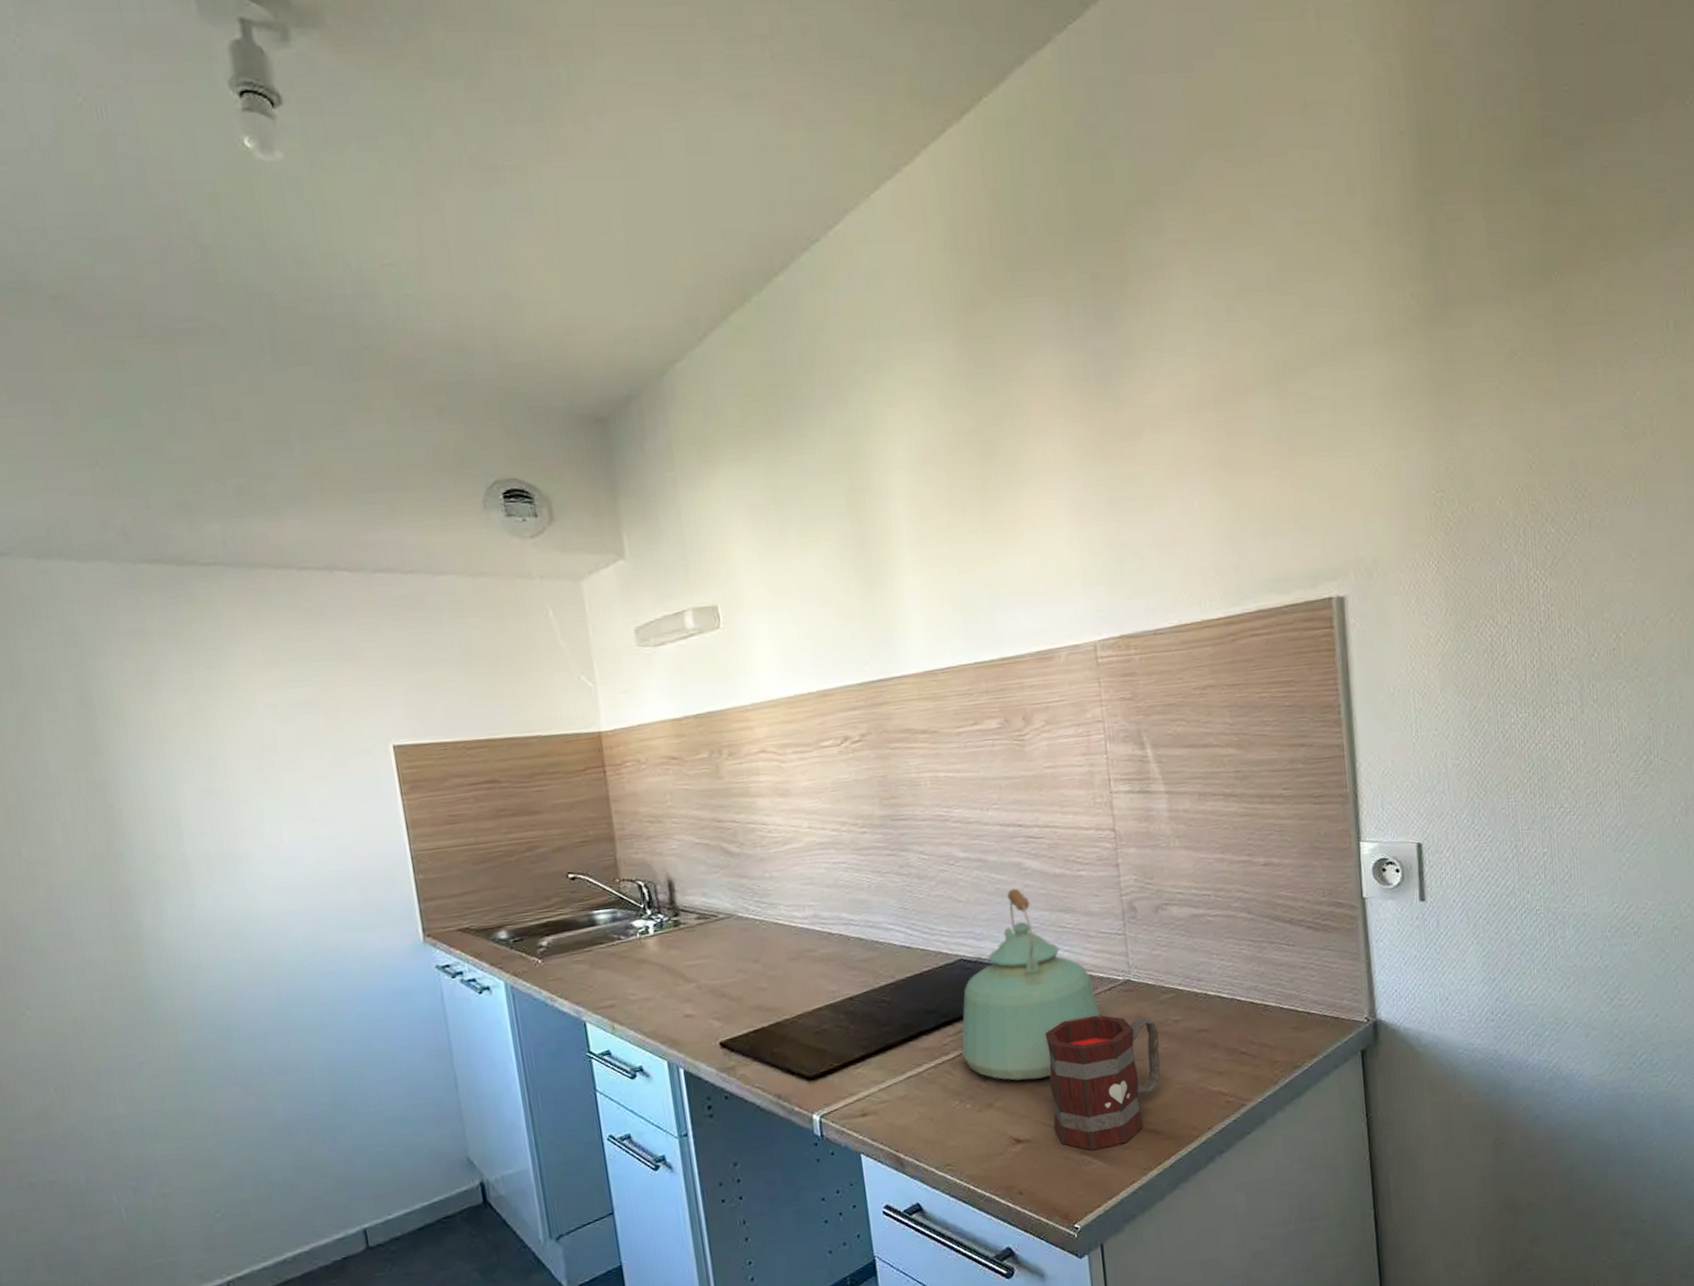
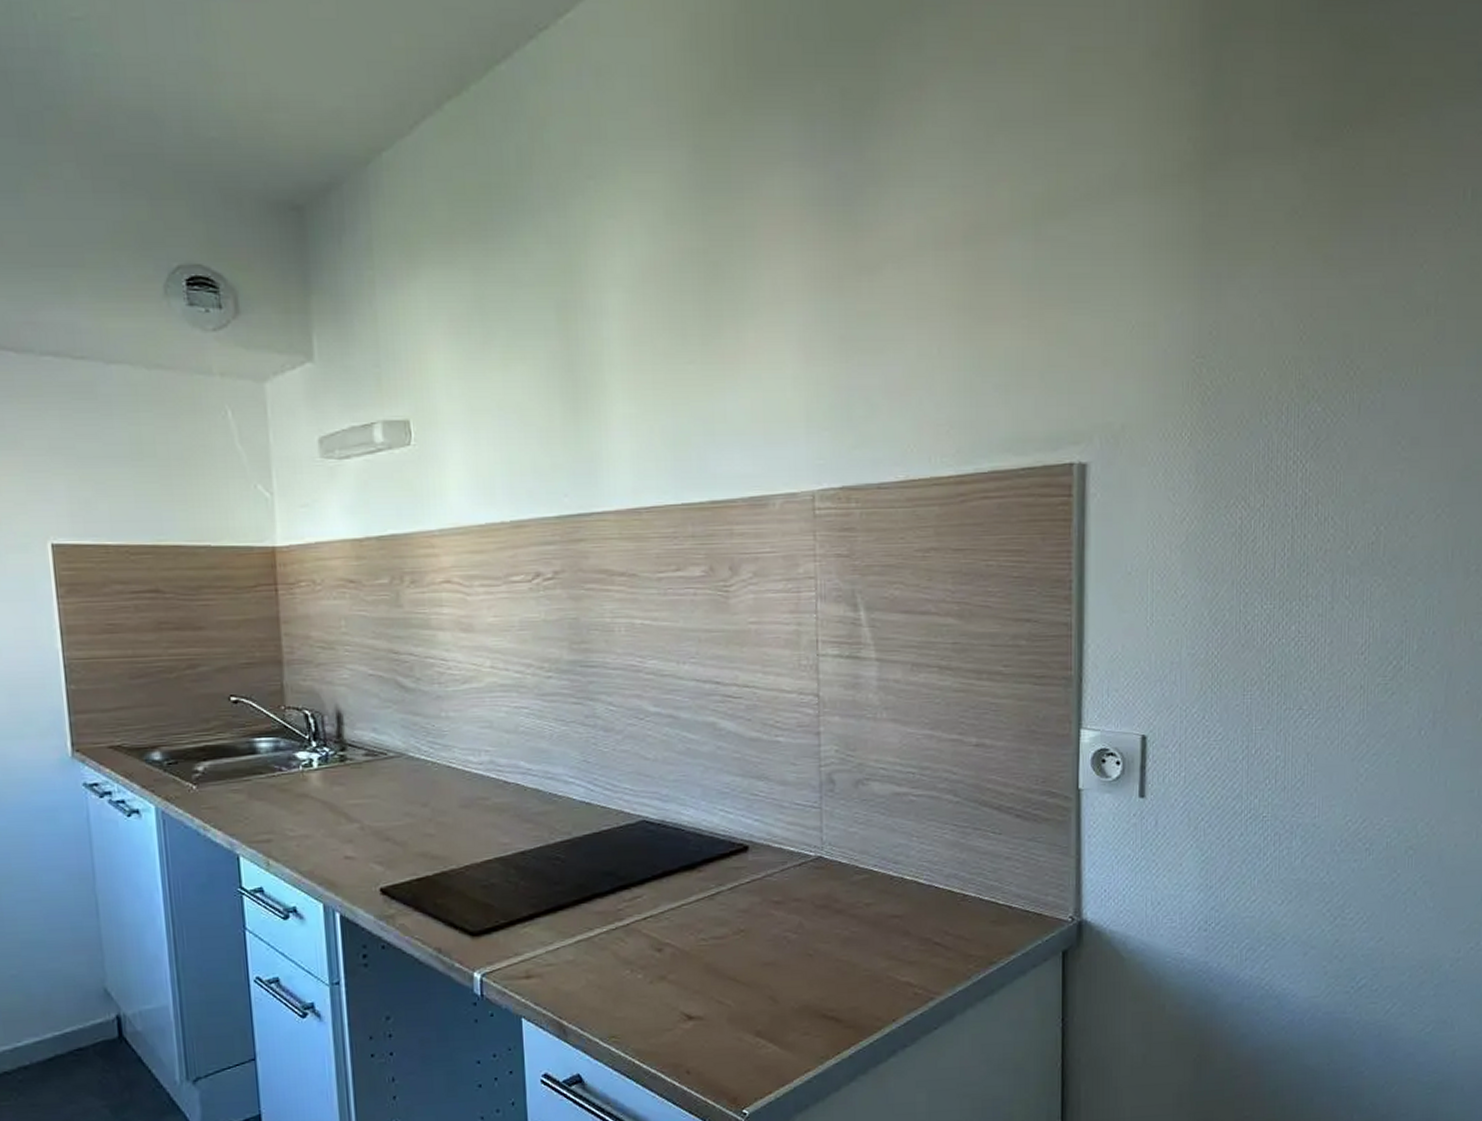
kettle: present [961,888,1101,1081] -> none [637,749,788,954]
mug: present [1045,1015,1161,1150] -> none [727,891,849,1033]

